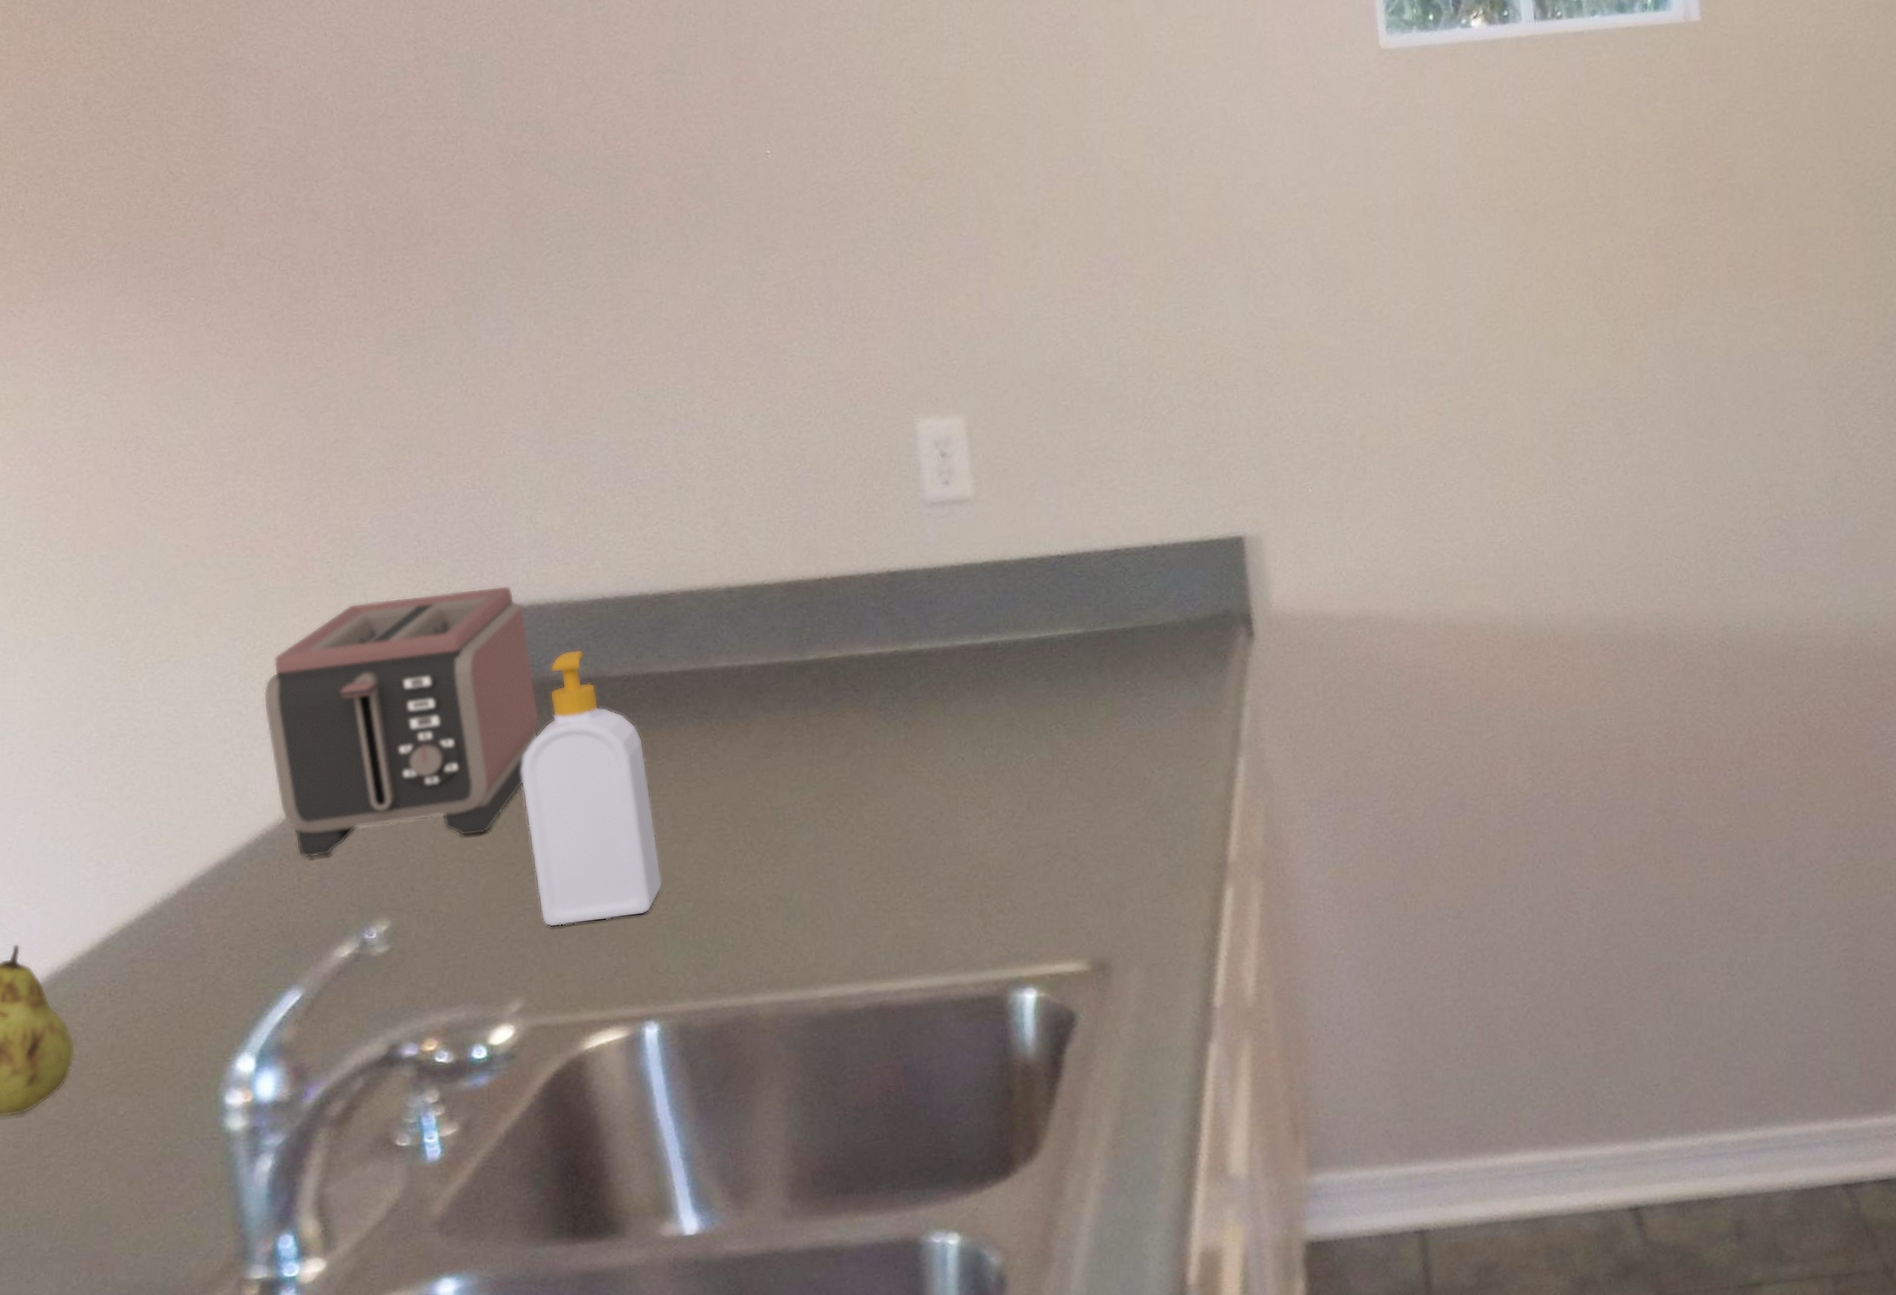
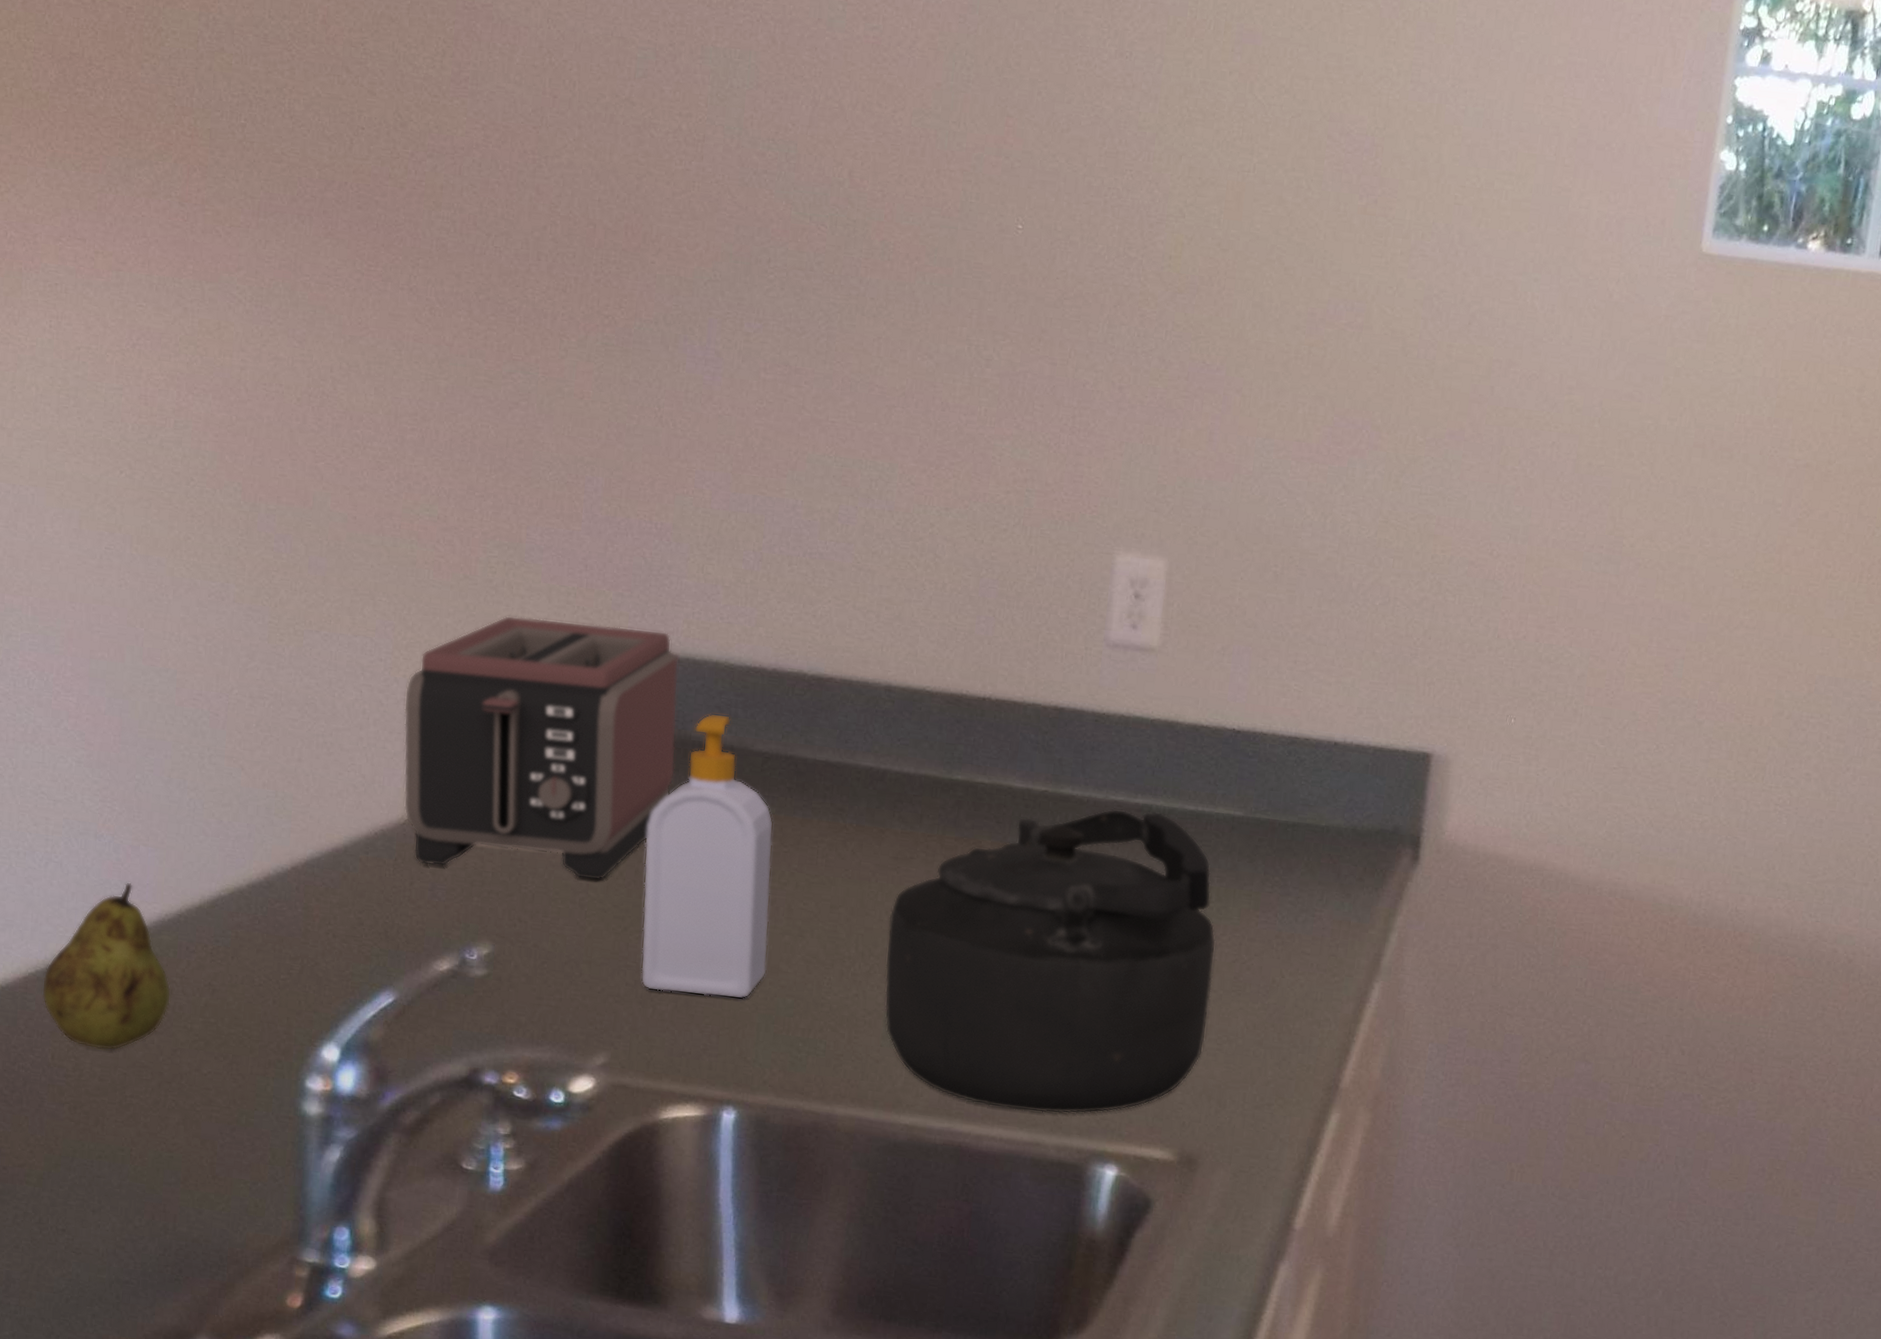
kettle: none [770,647,1093,961] -> present [884,809,1217,1114]

